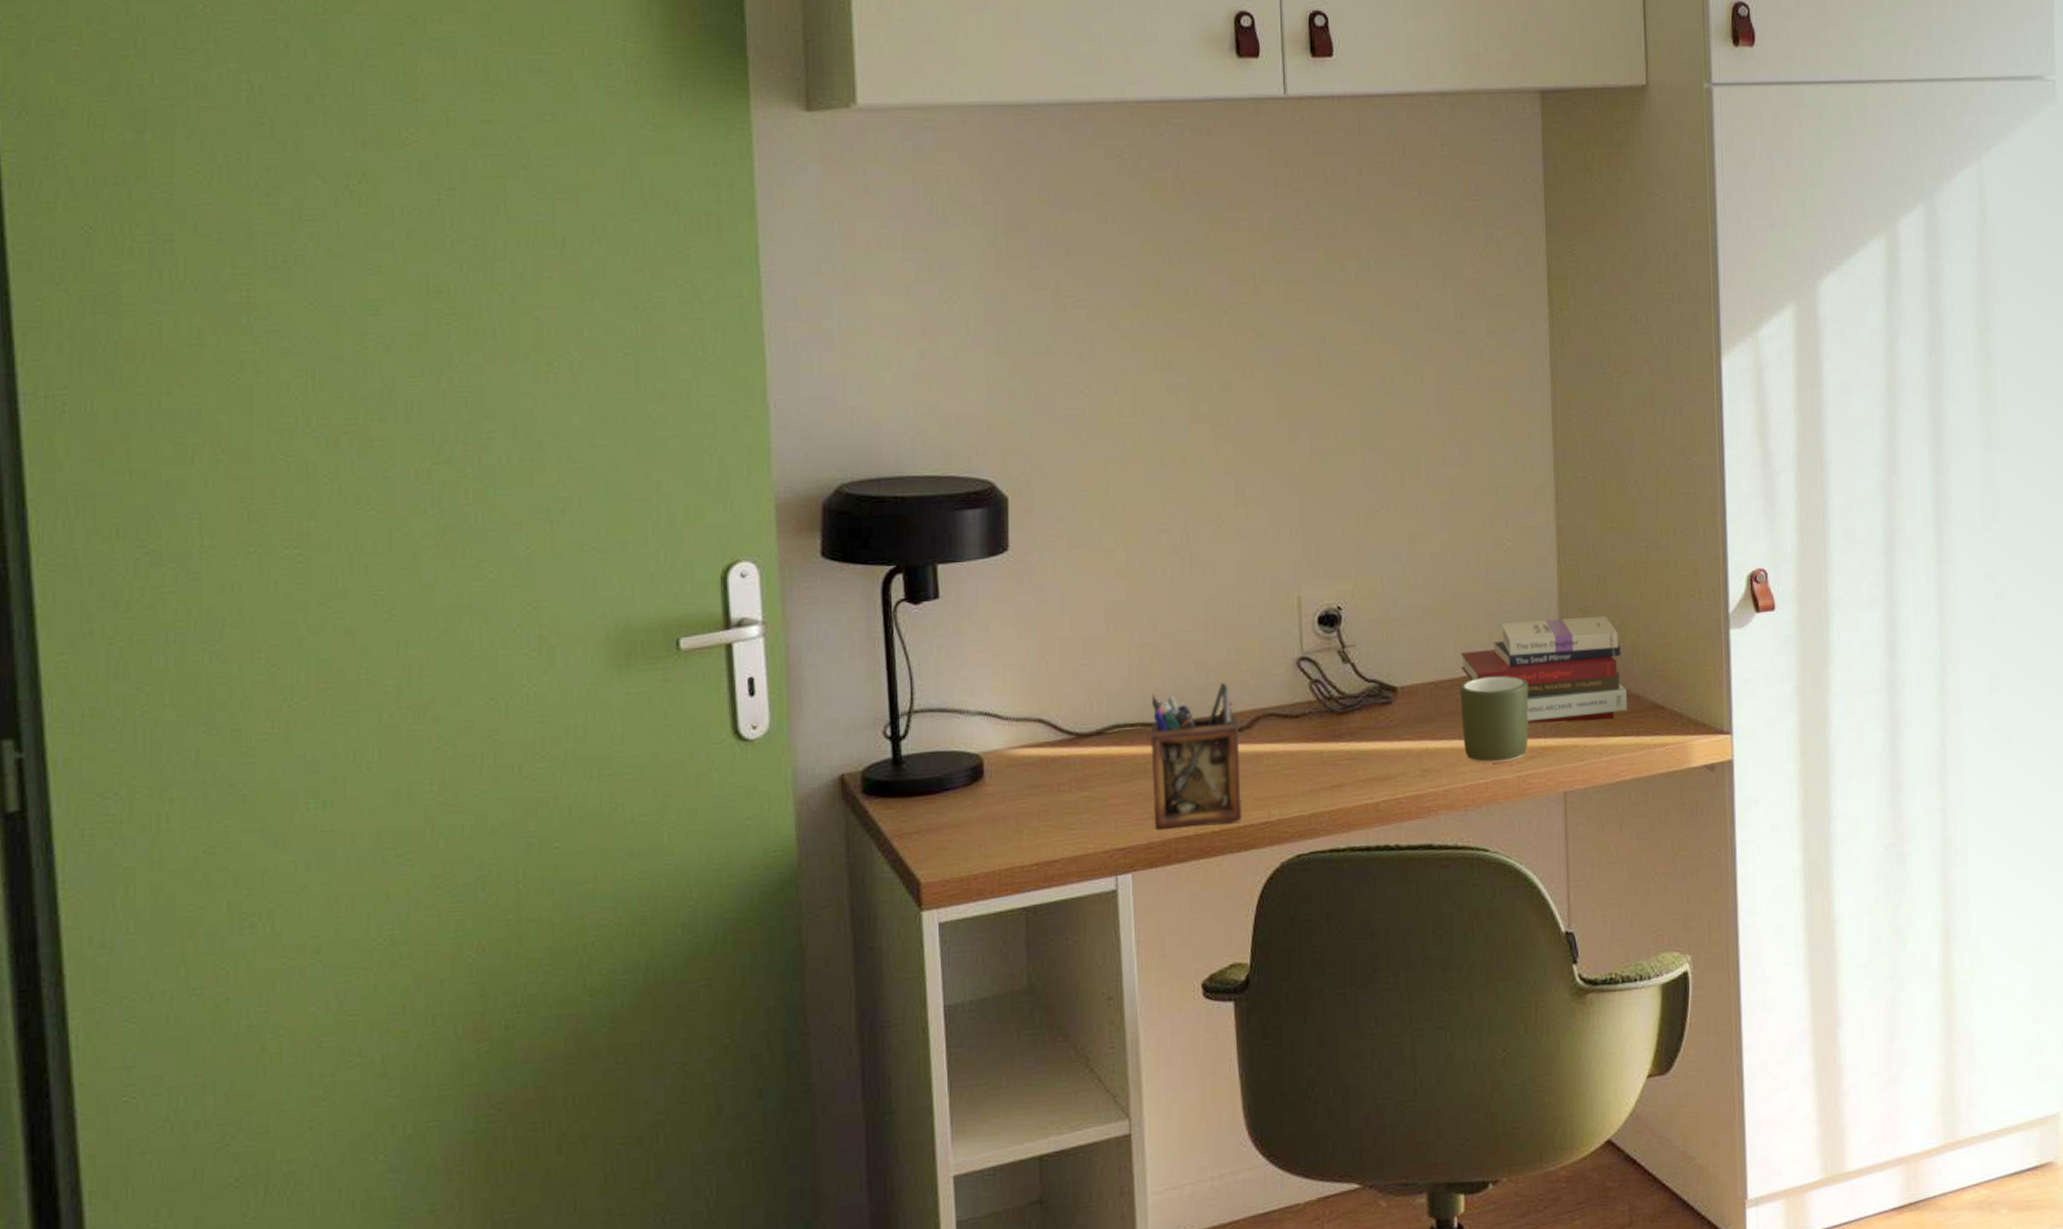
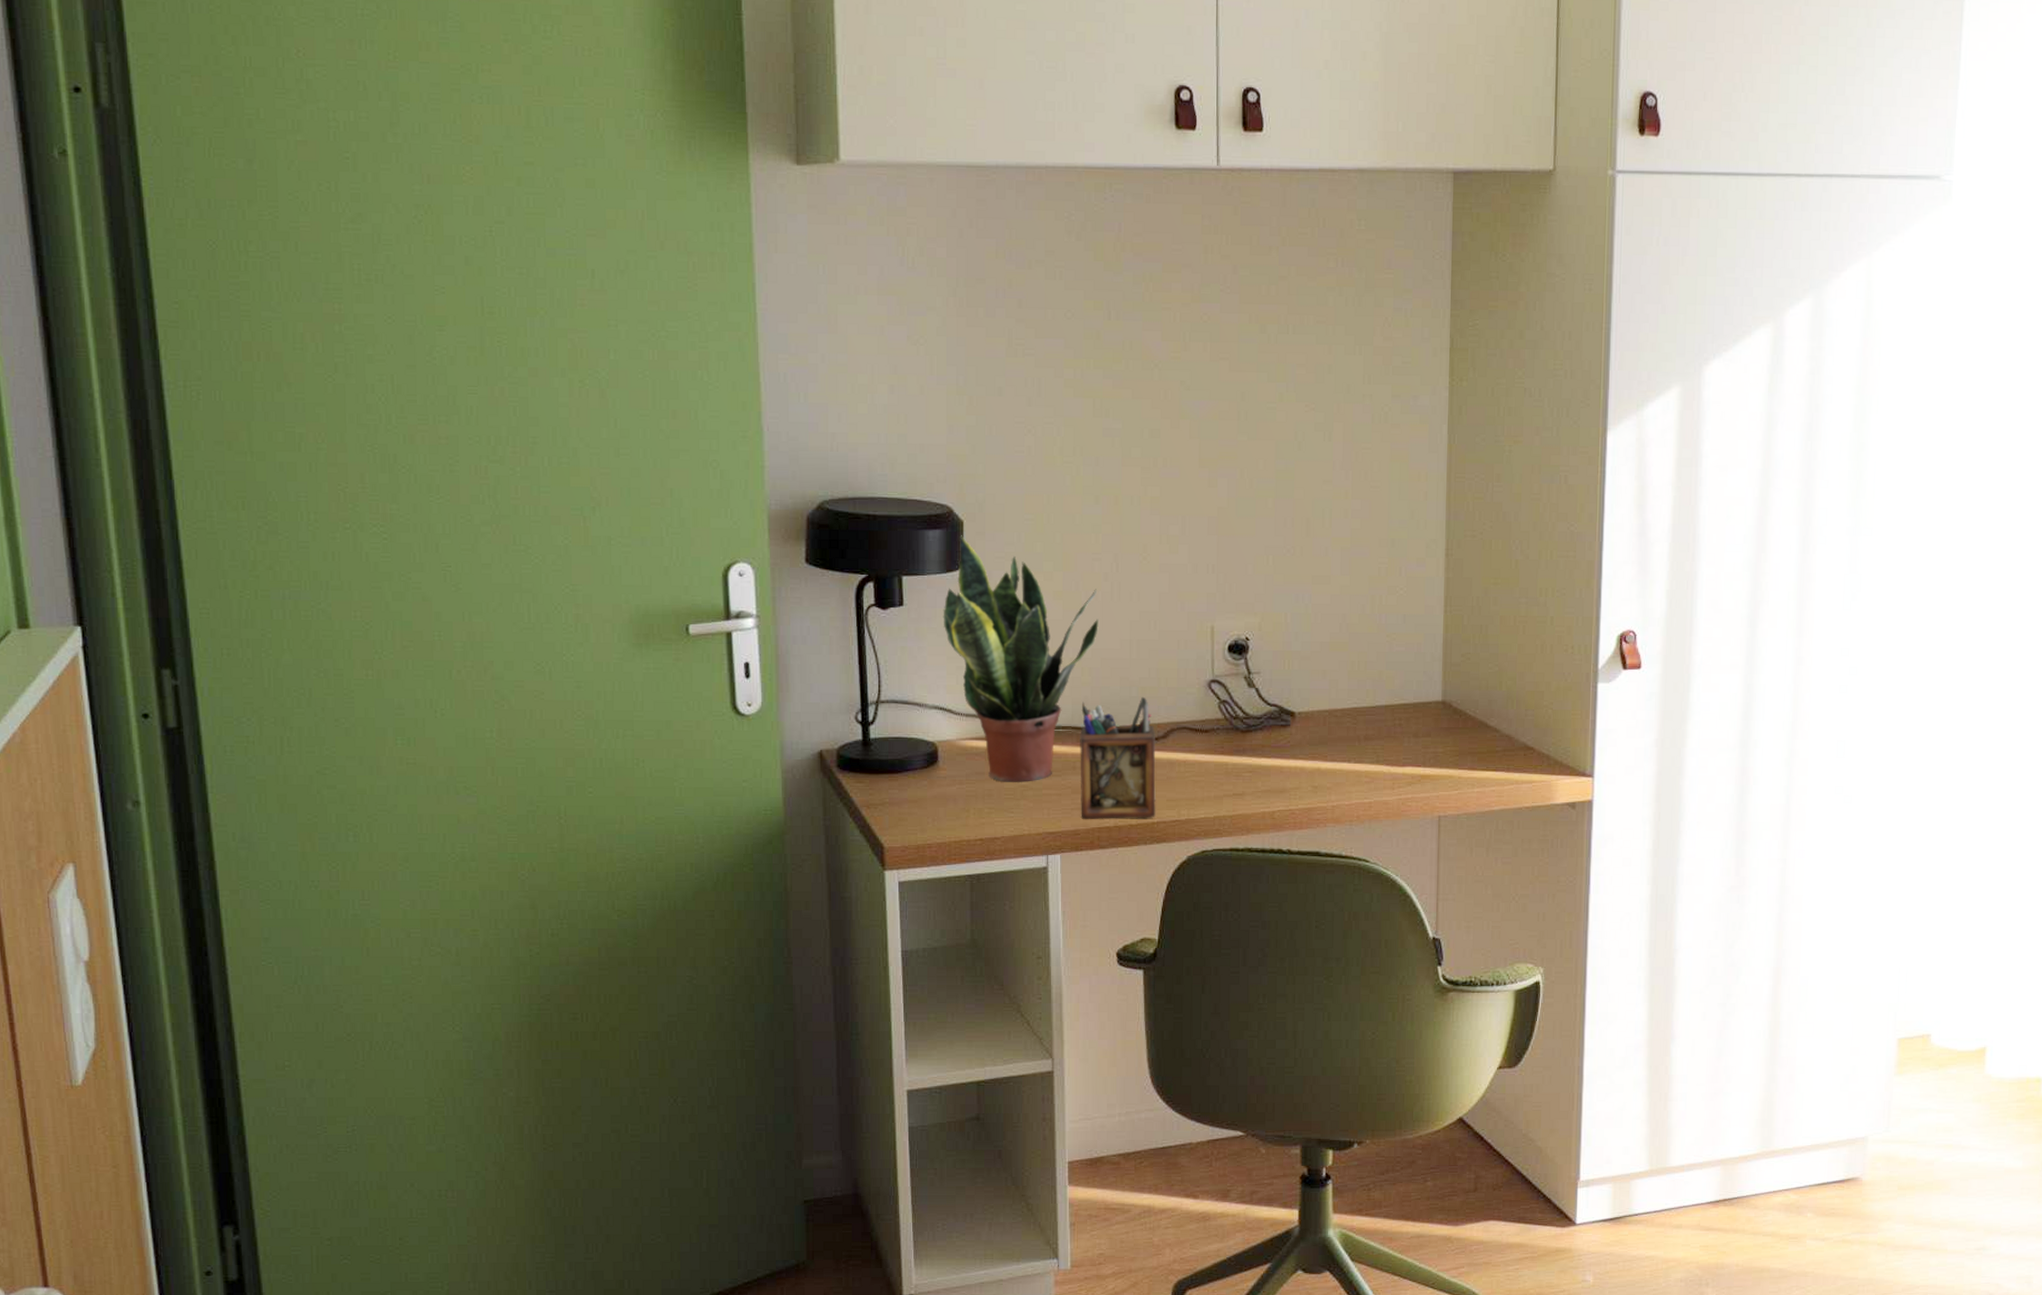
potted plant: none [986,513,1169,794] -> present [943,535,1099,783]
books: present [1460,615,1627,724] -> none [1352,662,1500,755]
mug: present [1460,675,1529,764] -> none [1350,709,1412,786]

